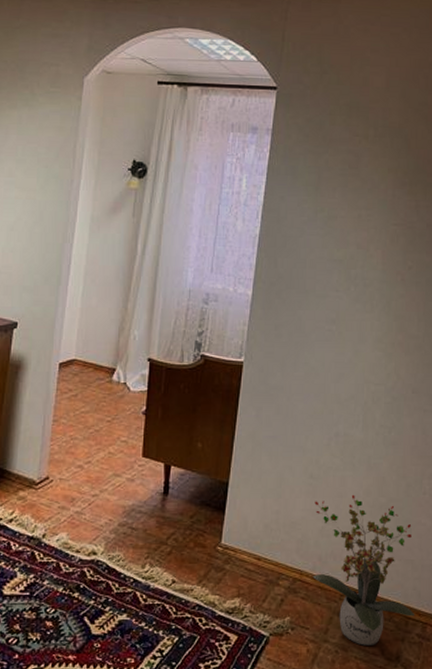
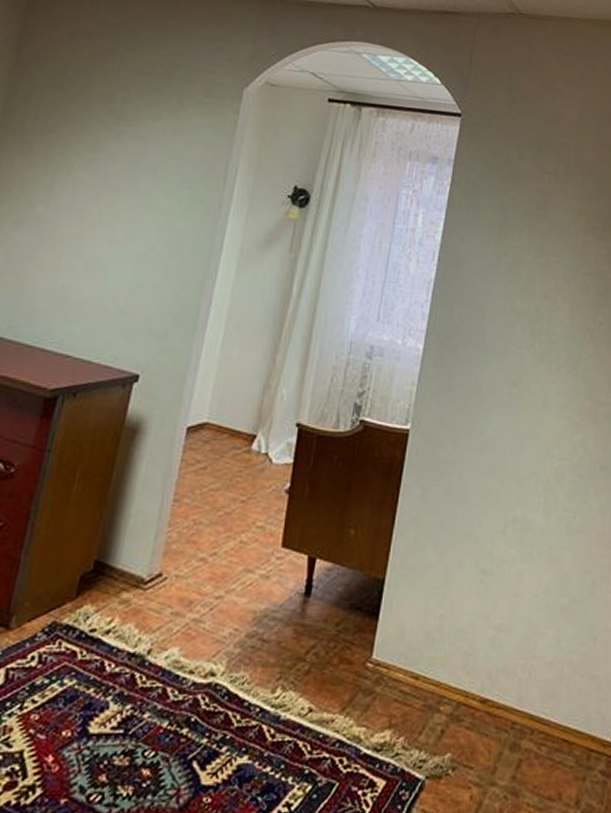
potted plant: present [313,495,415,646] -> none [481,595,599,788]

